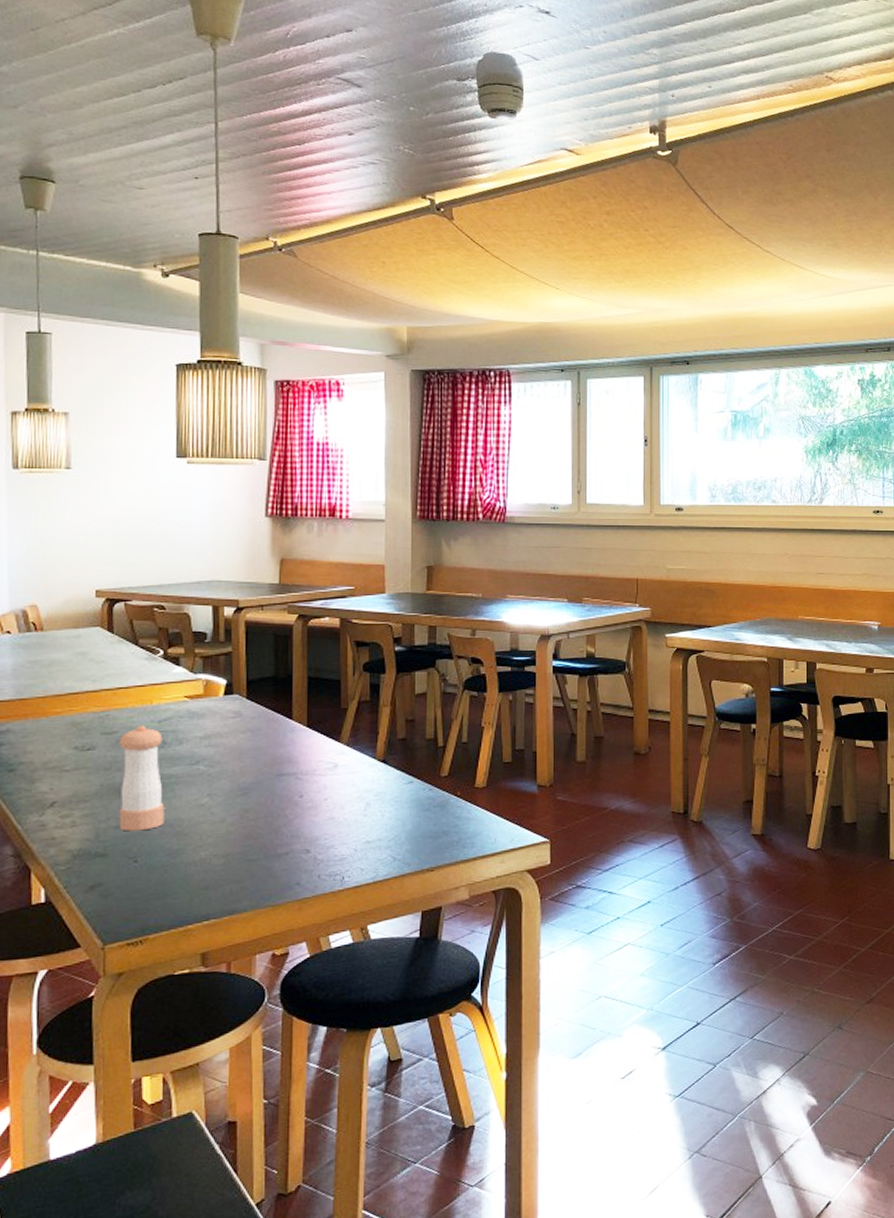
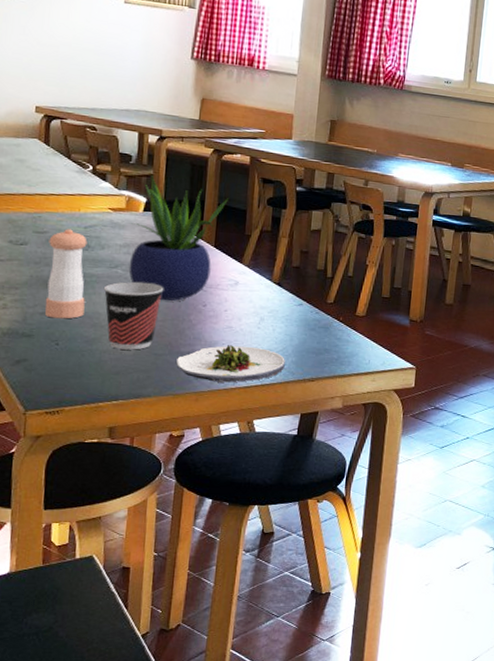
cup: none [184,777,254,859] -> present [103,282,164,350]
potted plant: none [211,653,320,797] -> present [128,175,230,301]
salad plate: none [274,838,399,886] -> present [176,345,285,384]

